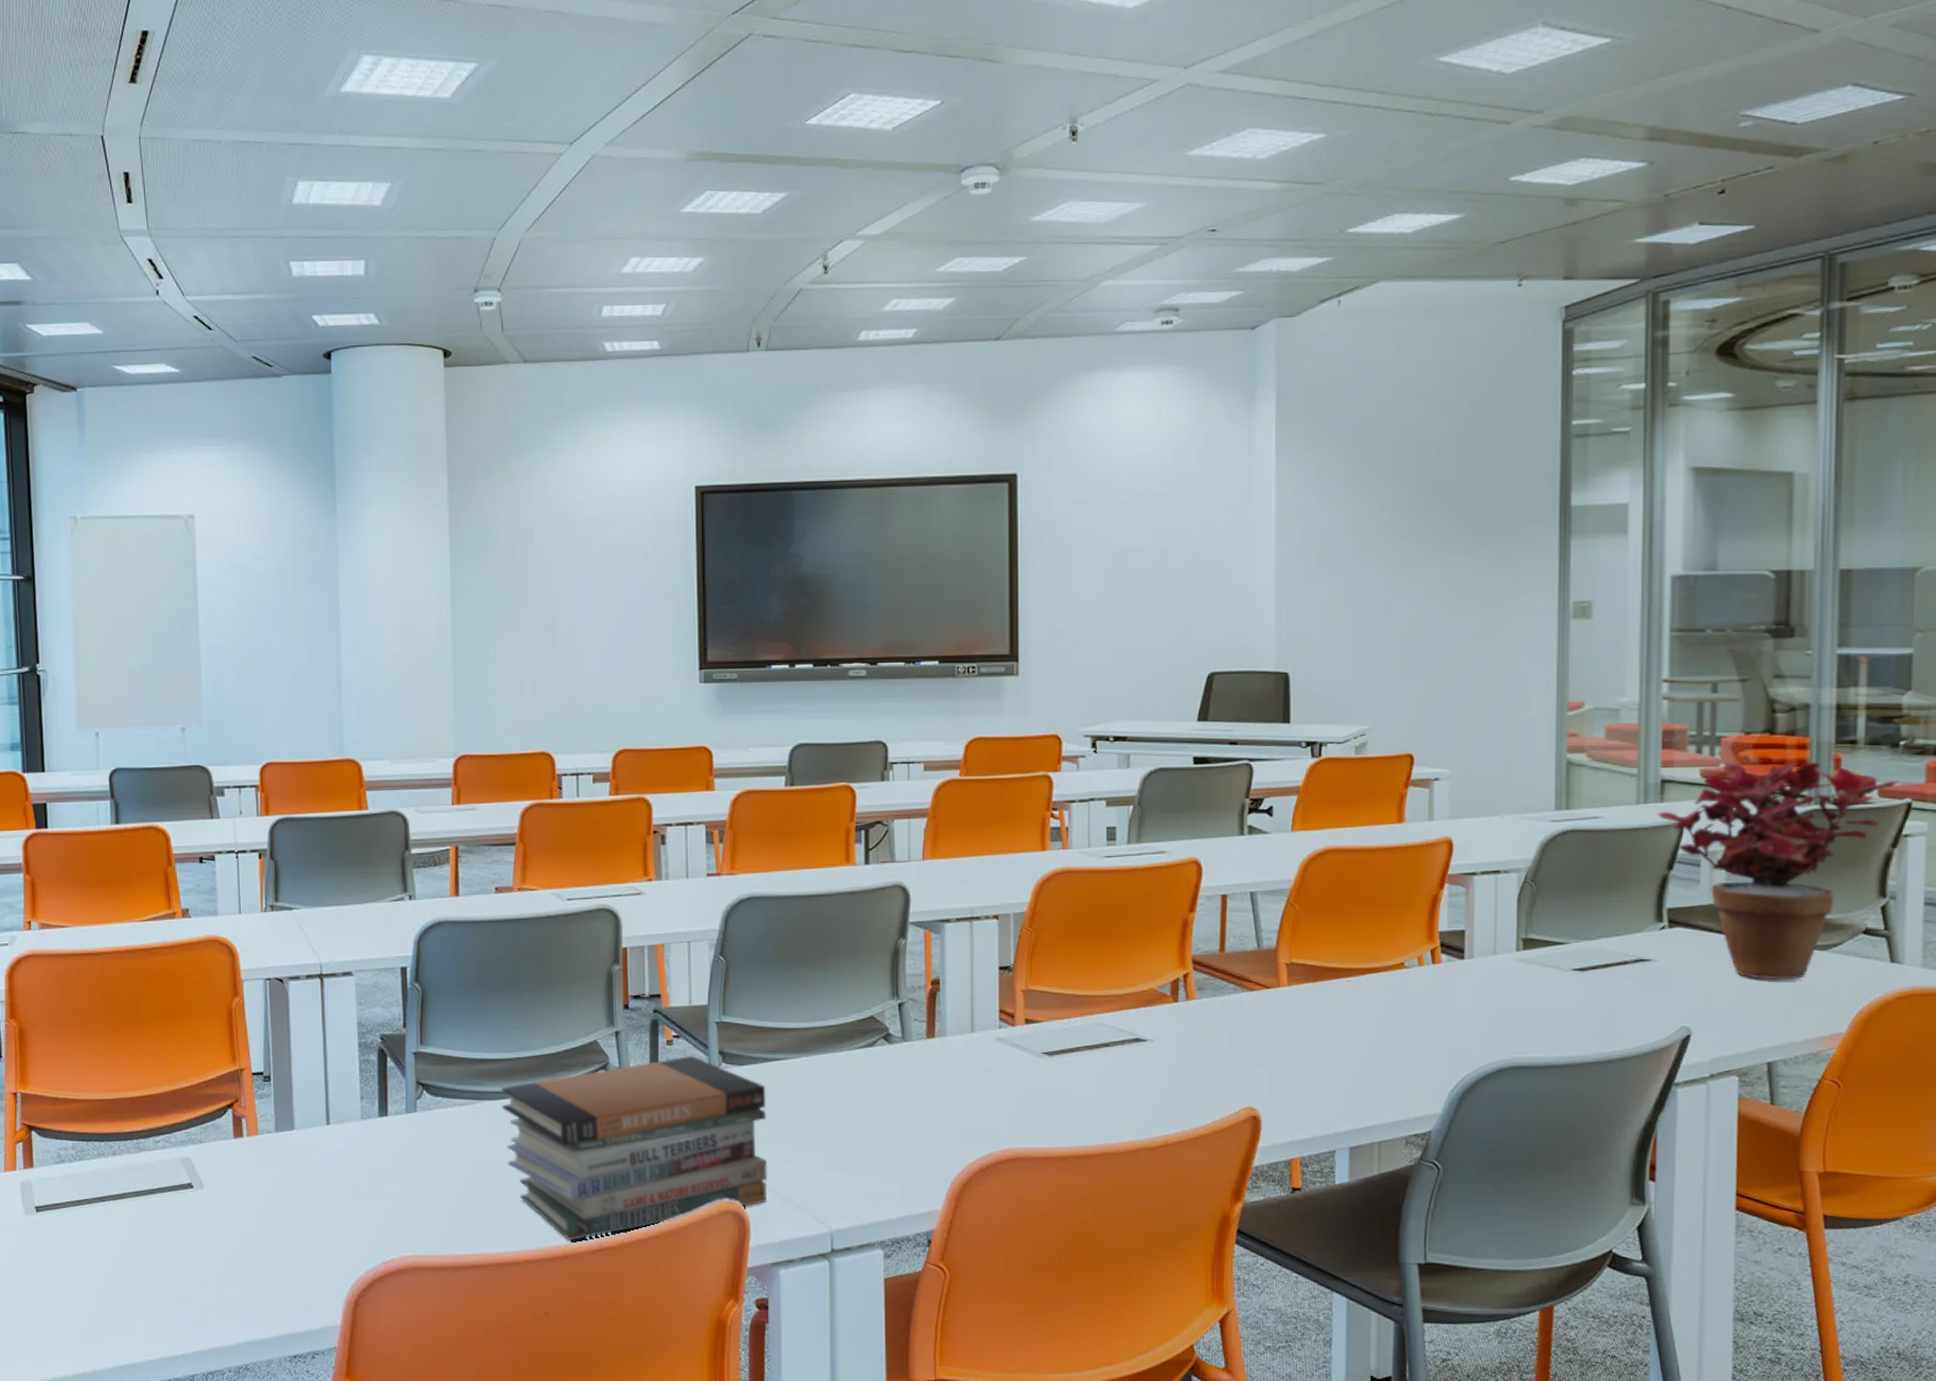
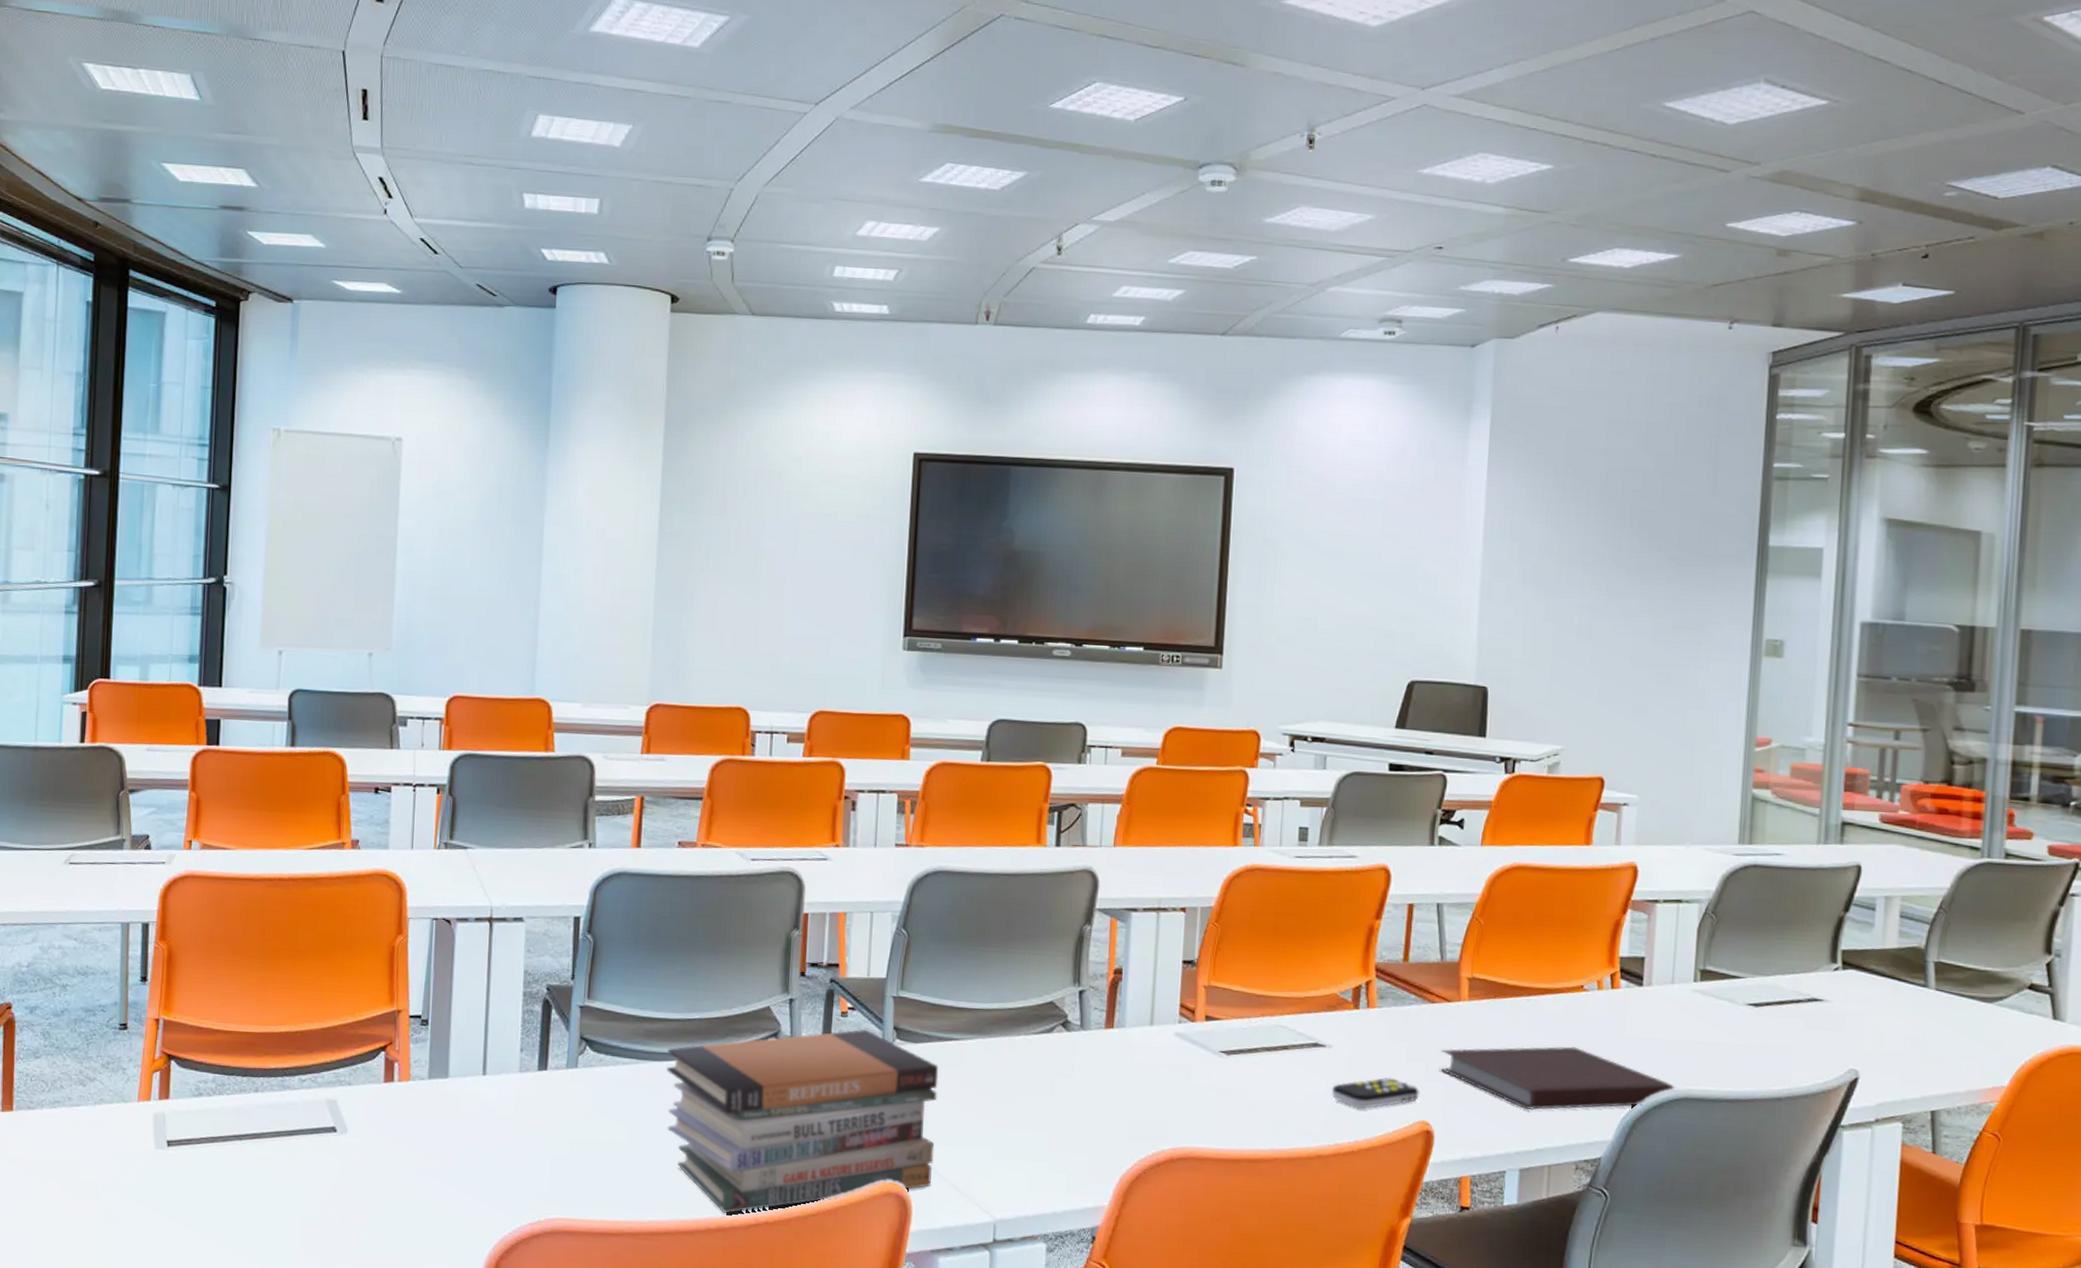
remote control: none [1155,1066,1245,1099] -> present [1331,1077,1420,1109]
notebook: none [1262,1024,1502,1090] -> present [1439,1046,1675,1111]
potted plant: present [1657,761,1898,980] -> none [1836,809,2067,1030]

